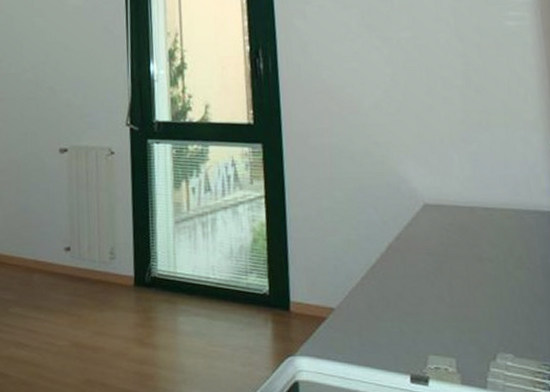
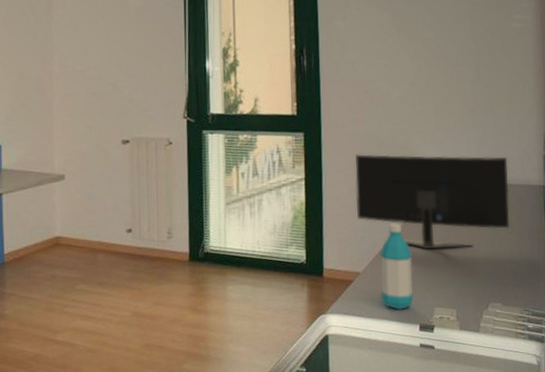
monitor: none [324,168,517,285] -> present [355,153,510,250]
water bottle: none [357,251,402,355] -> present [380,223,414,310]

